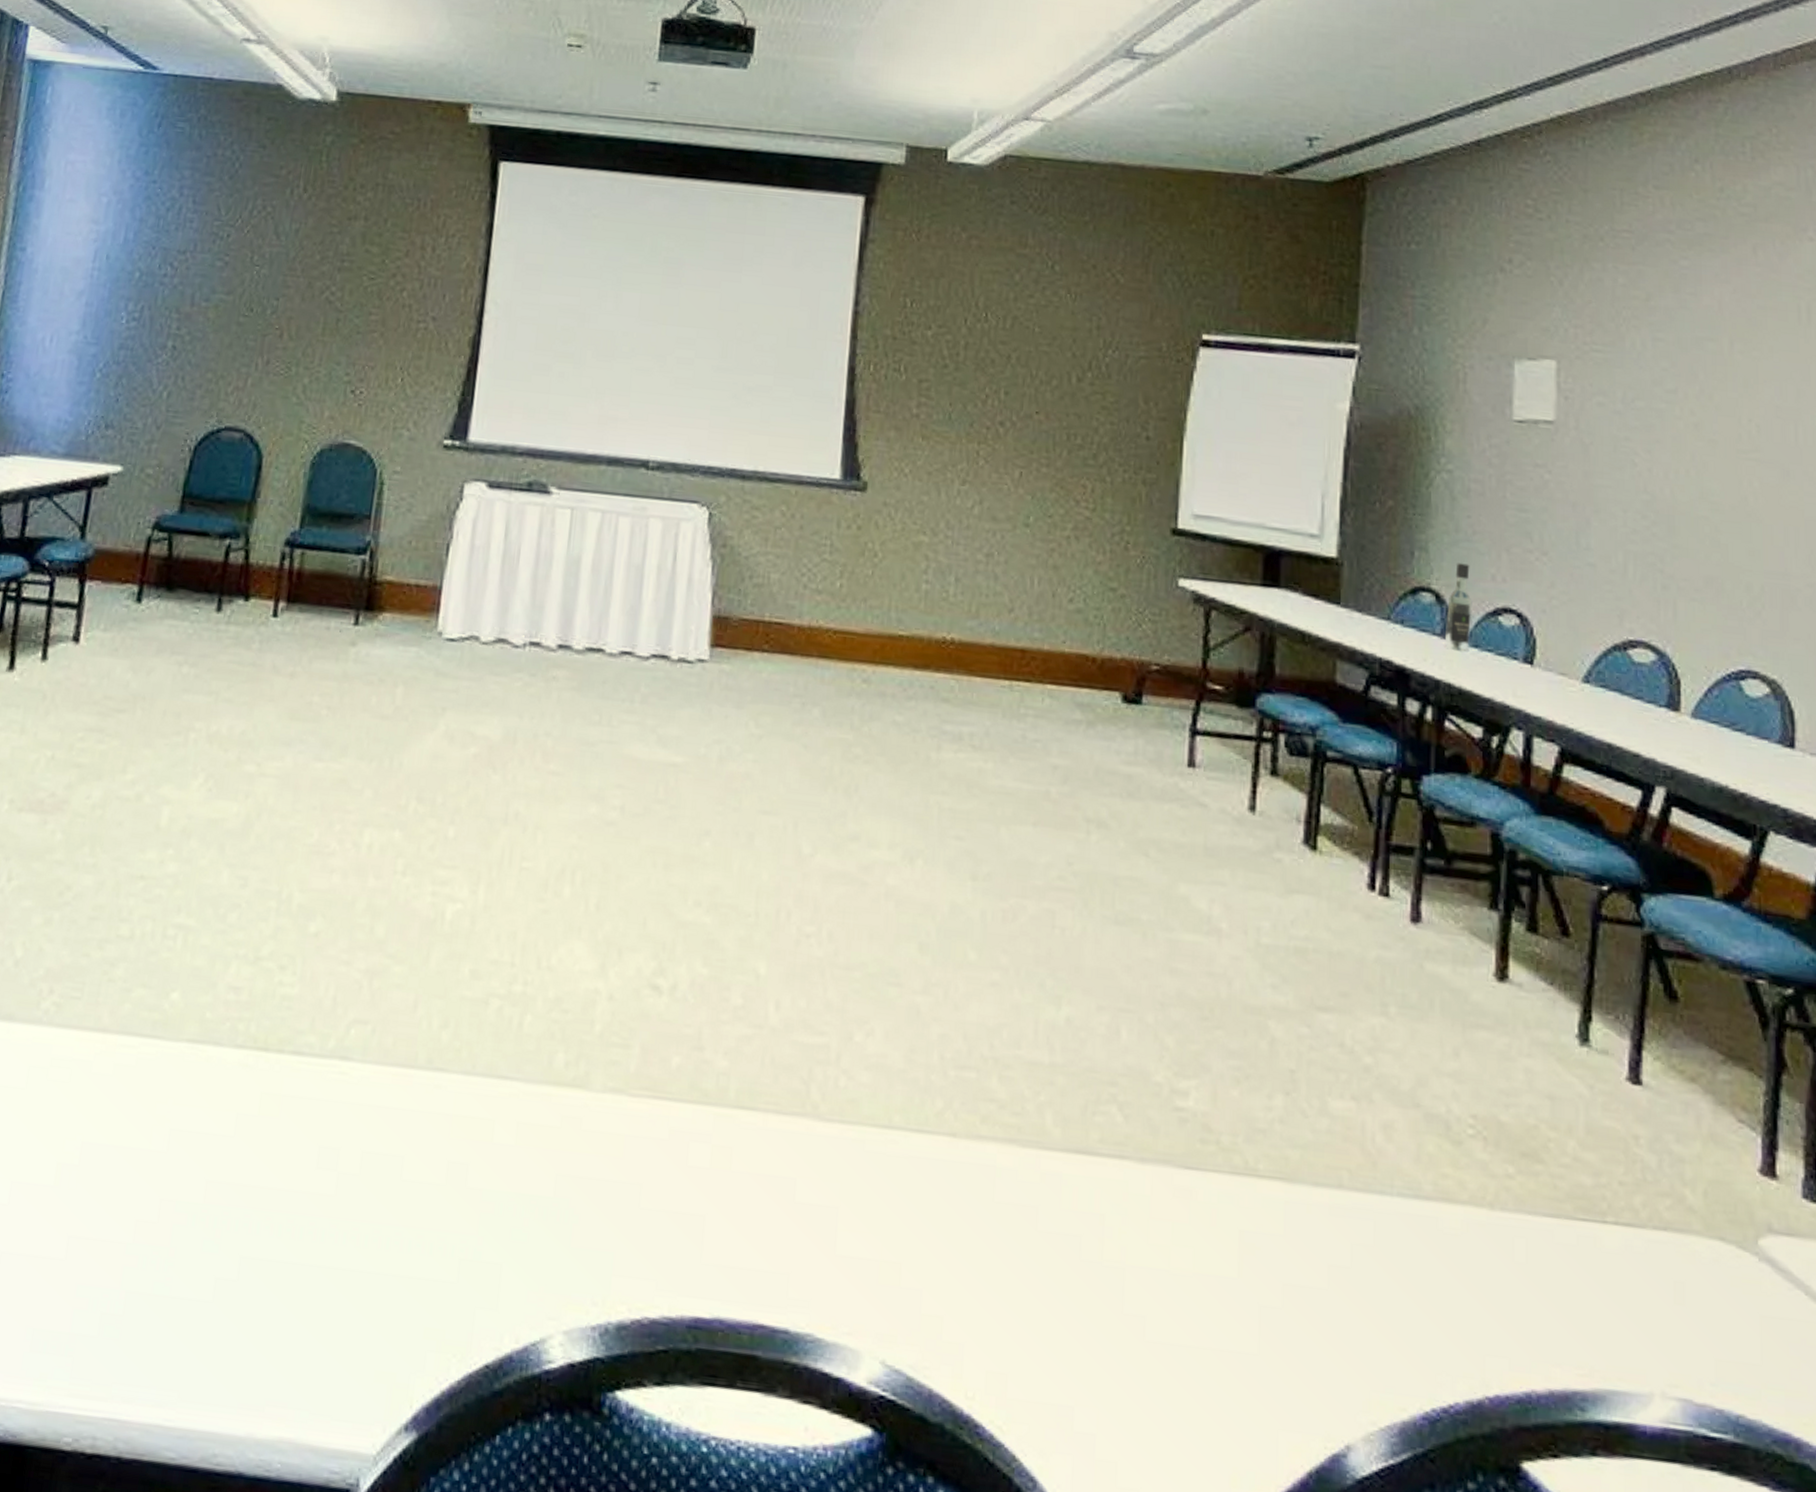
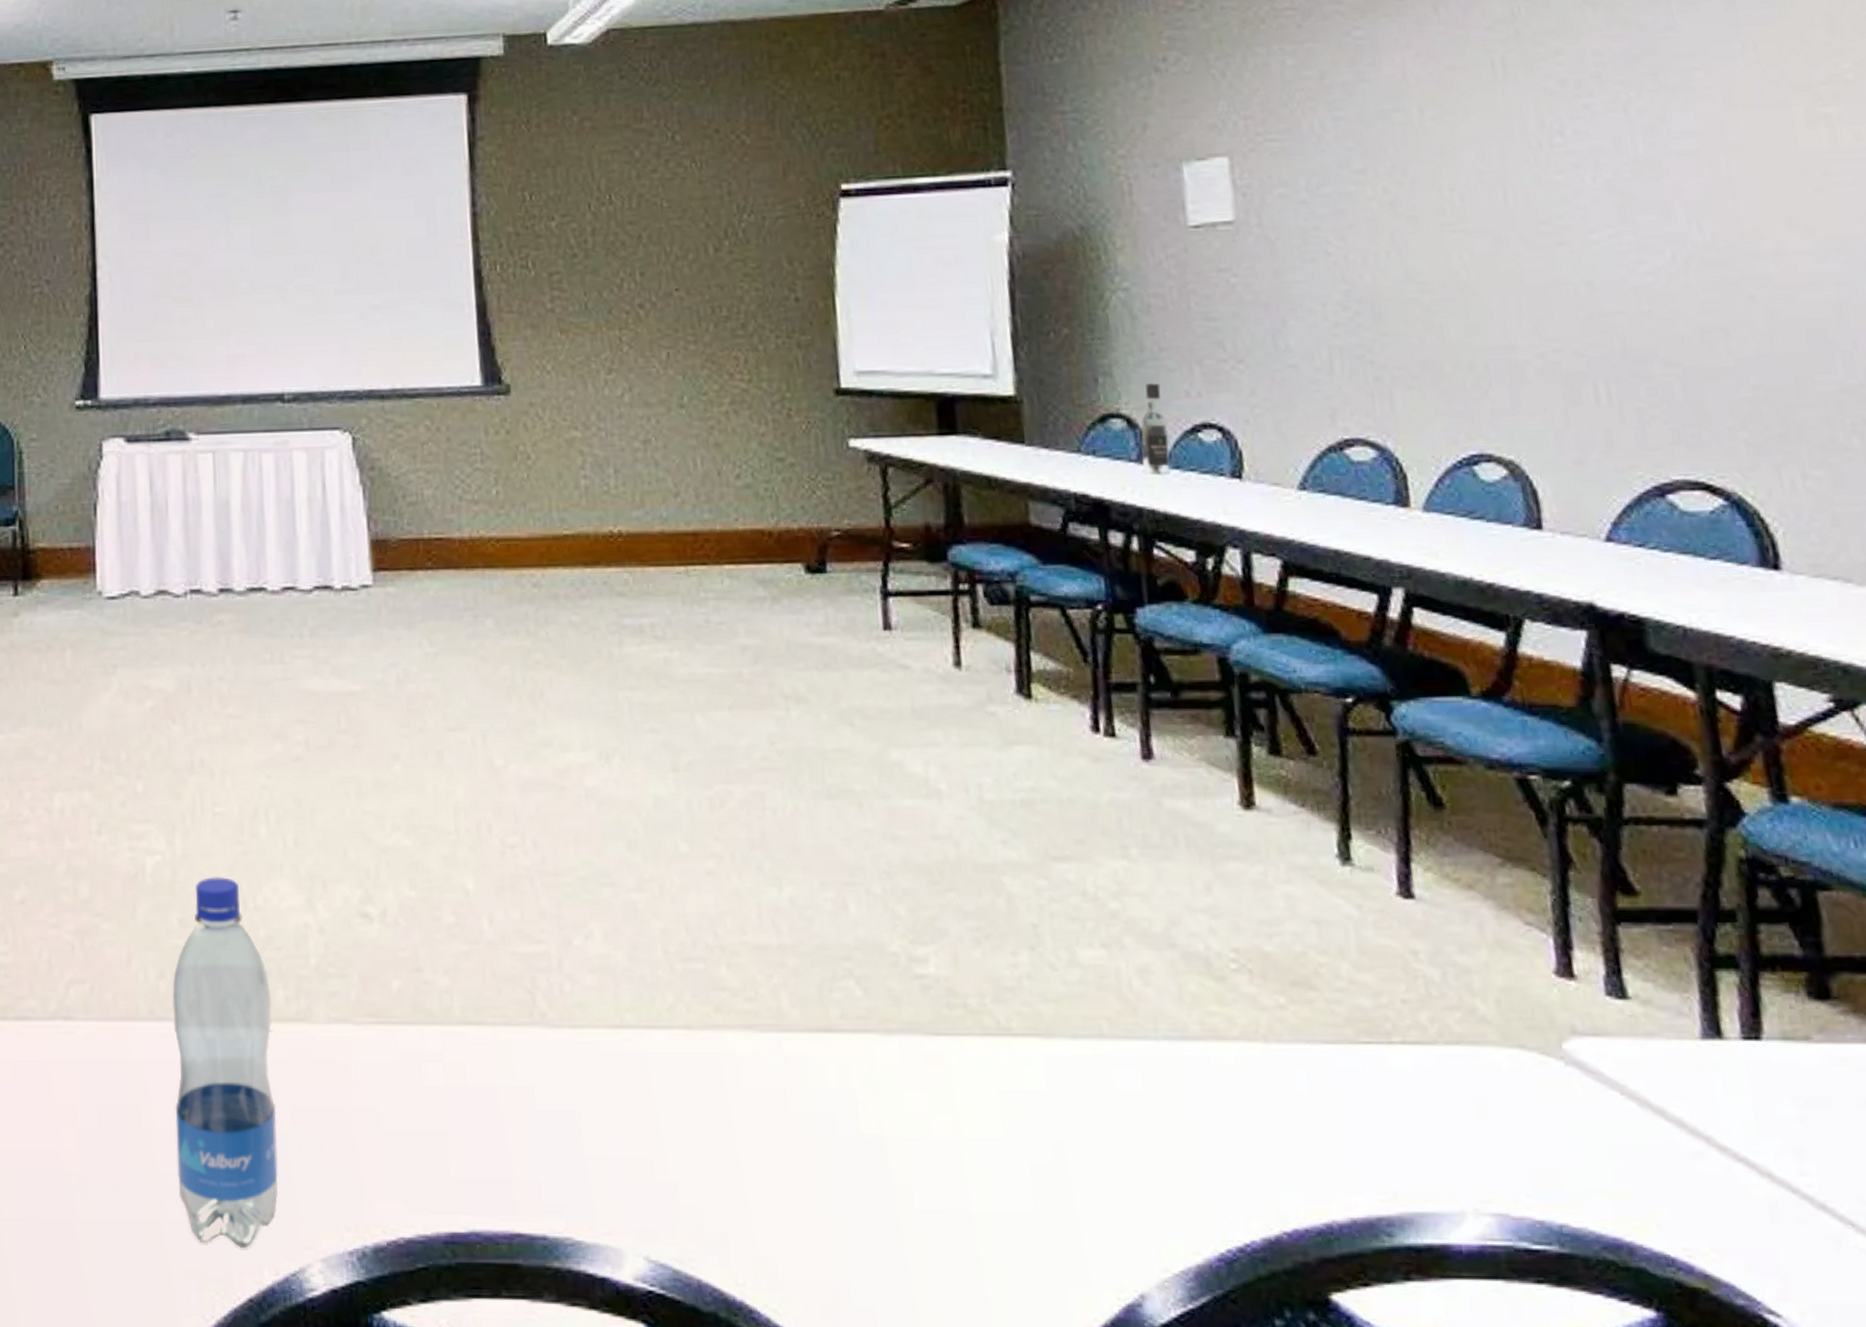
bottle: none [431,931,552,1312] -> present [172,877,278,1248]

